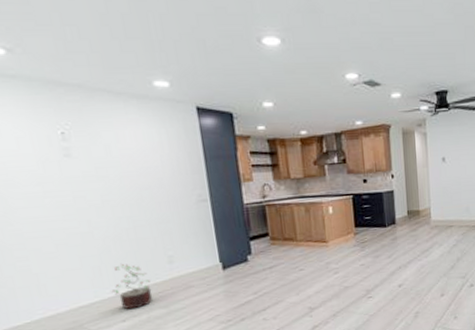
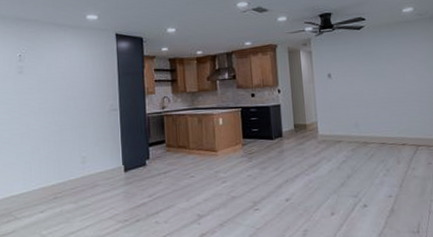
decorative plant: present [111,263,153,310] -> none [36,160,67,202]

